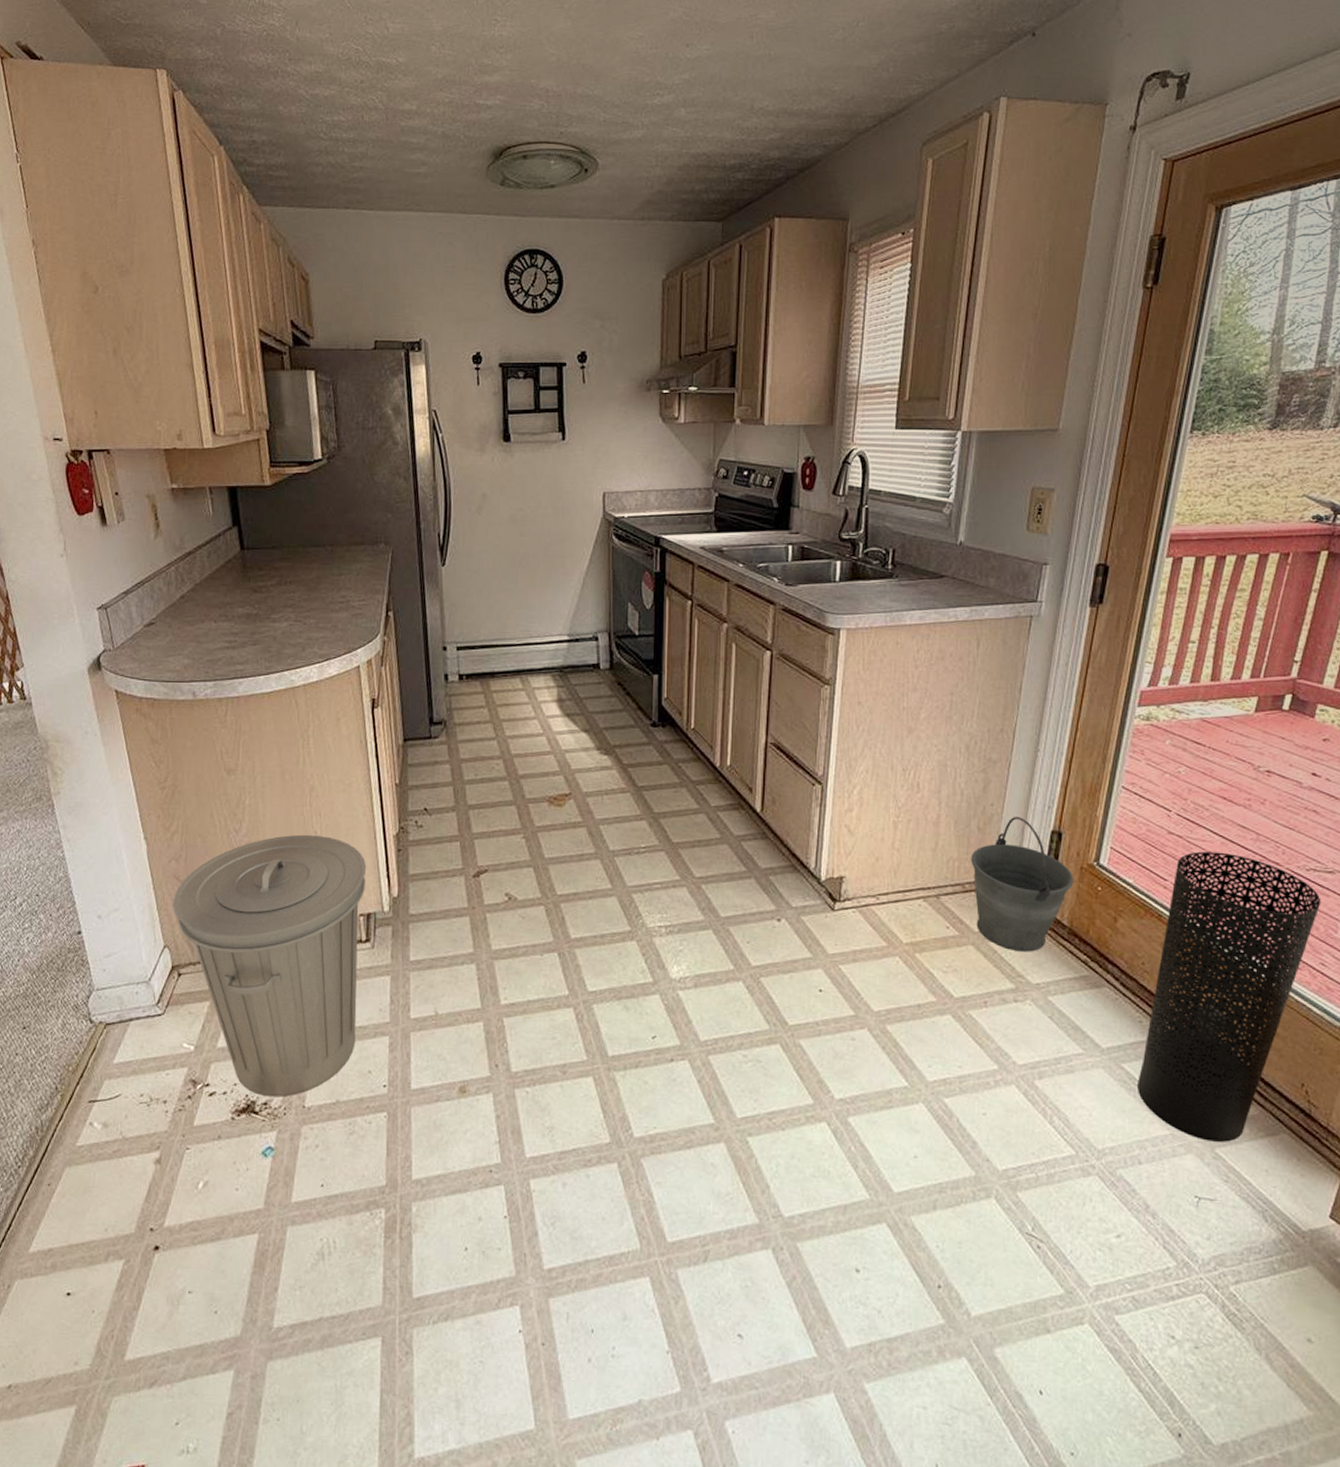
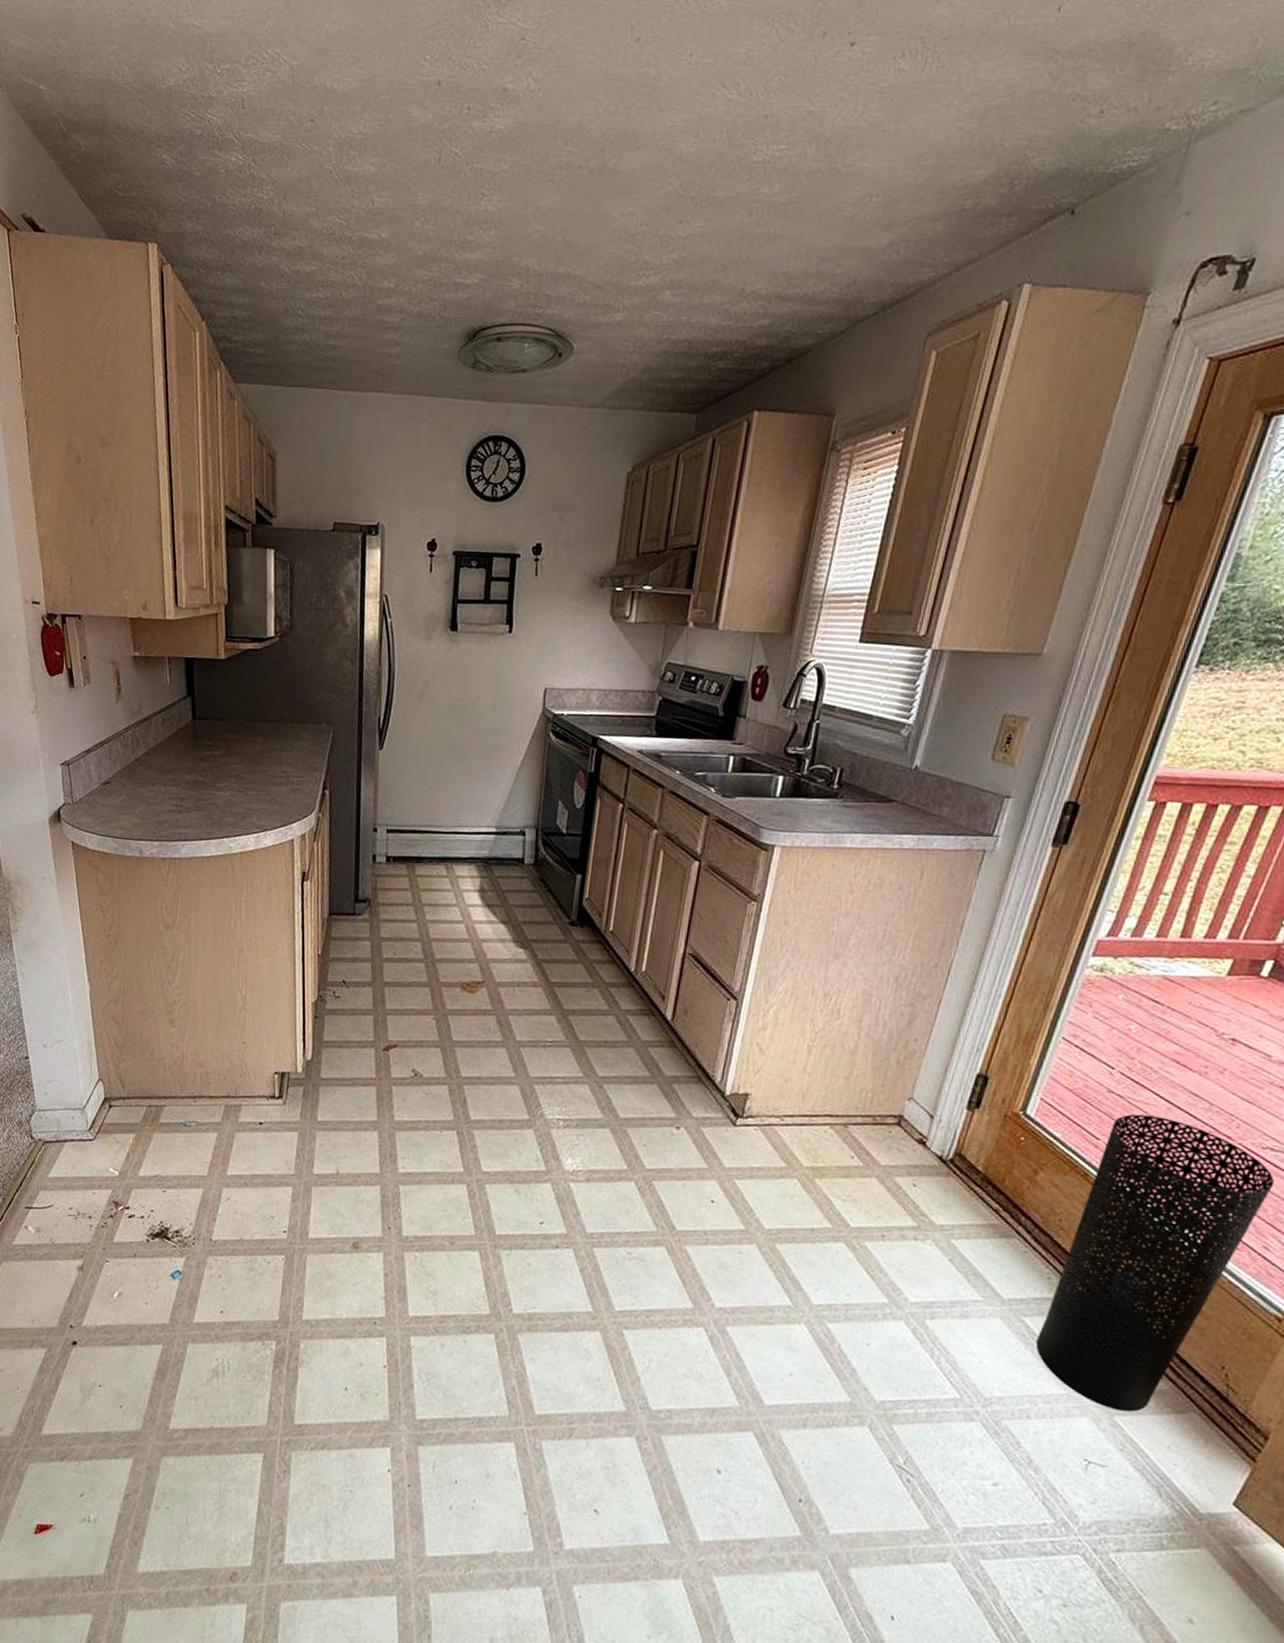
trash can: present [172,834,367,1097] -> none [108,991,285,1228]
bucket: present [971,816,1074,952] -> none [883,1054,996,1193]

